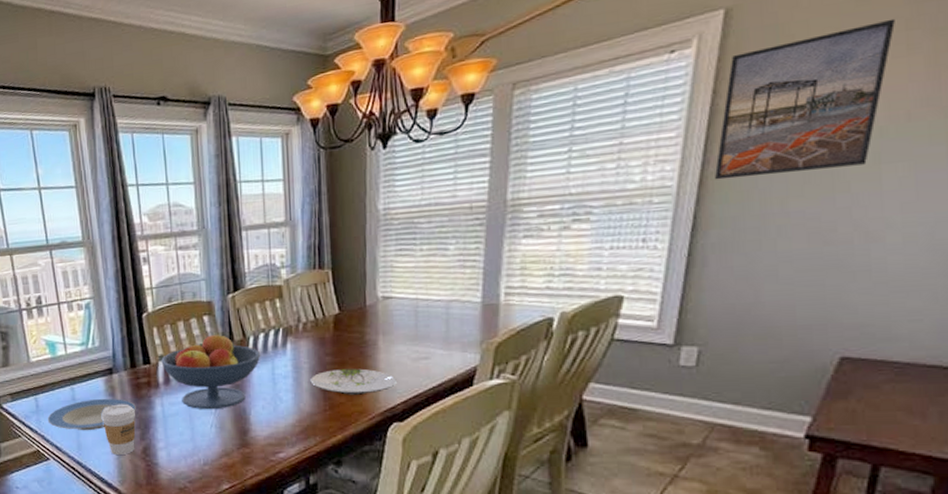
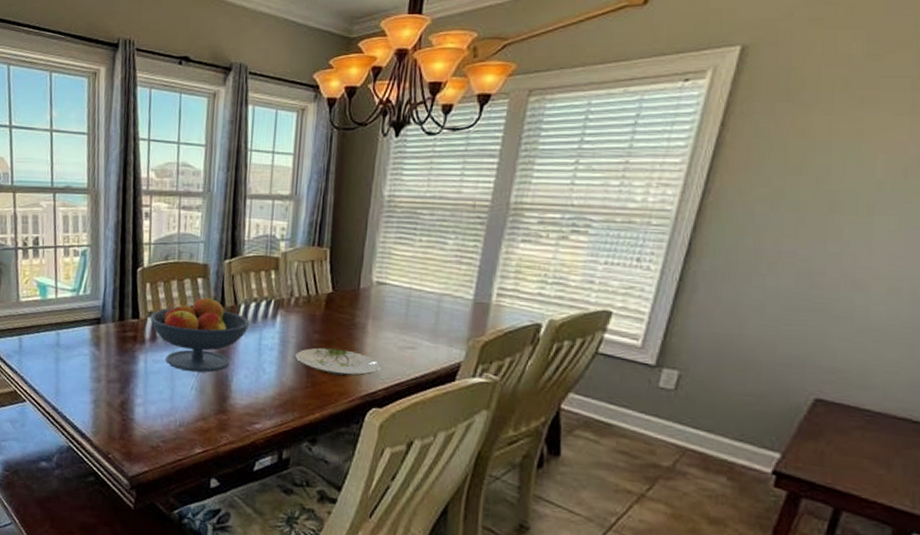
plate: present [47,398,136,431] -> none [29,346,119,378]
coffee cup: present [101,404,136,456] -> none [83,354,119,407]
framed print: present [714,18,895,180] -> none [712,77,902,214]

